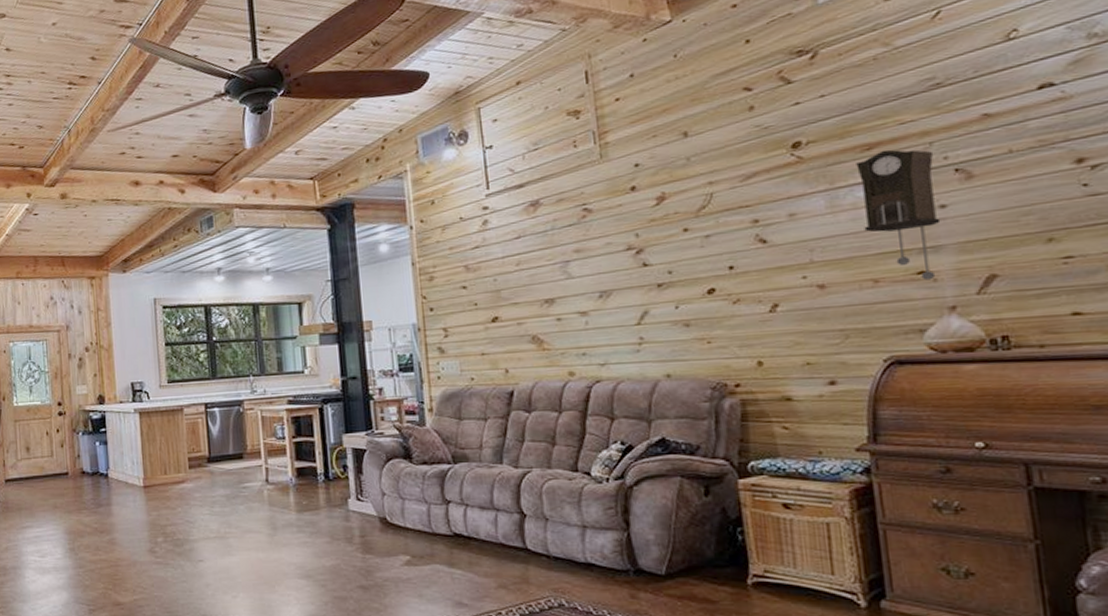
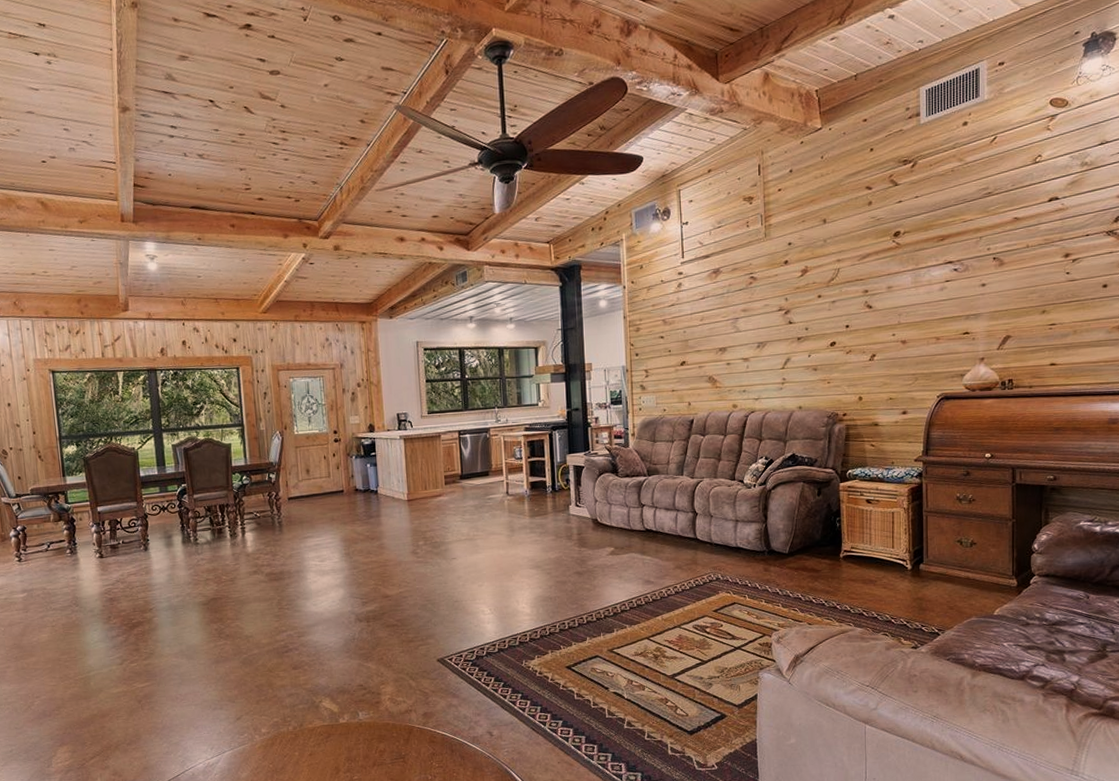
pendulum clock: present [856,149,941,281] -> none [933,241,982,339]

